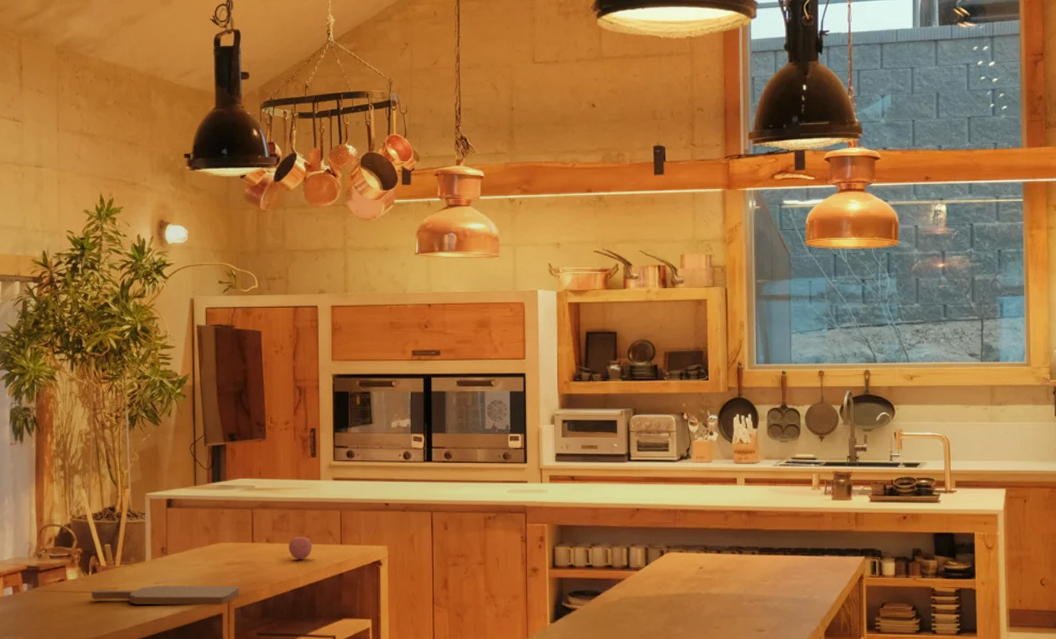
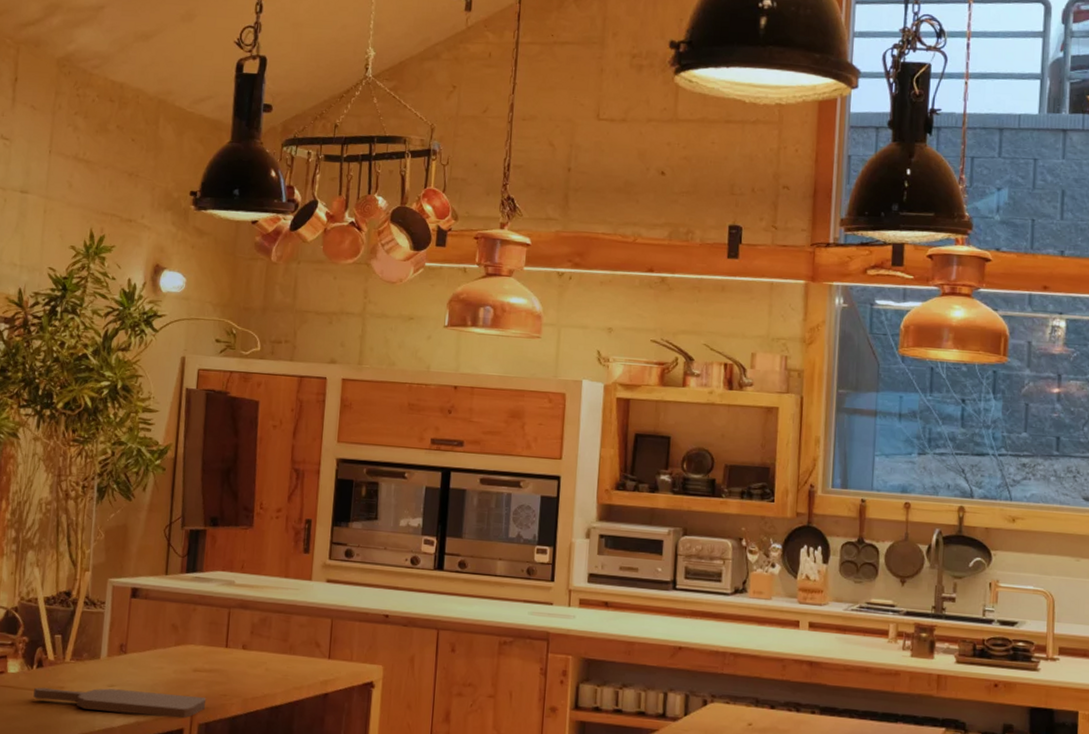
apple: present [288,535,313,560] -> none [267,643,296,674]

